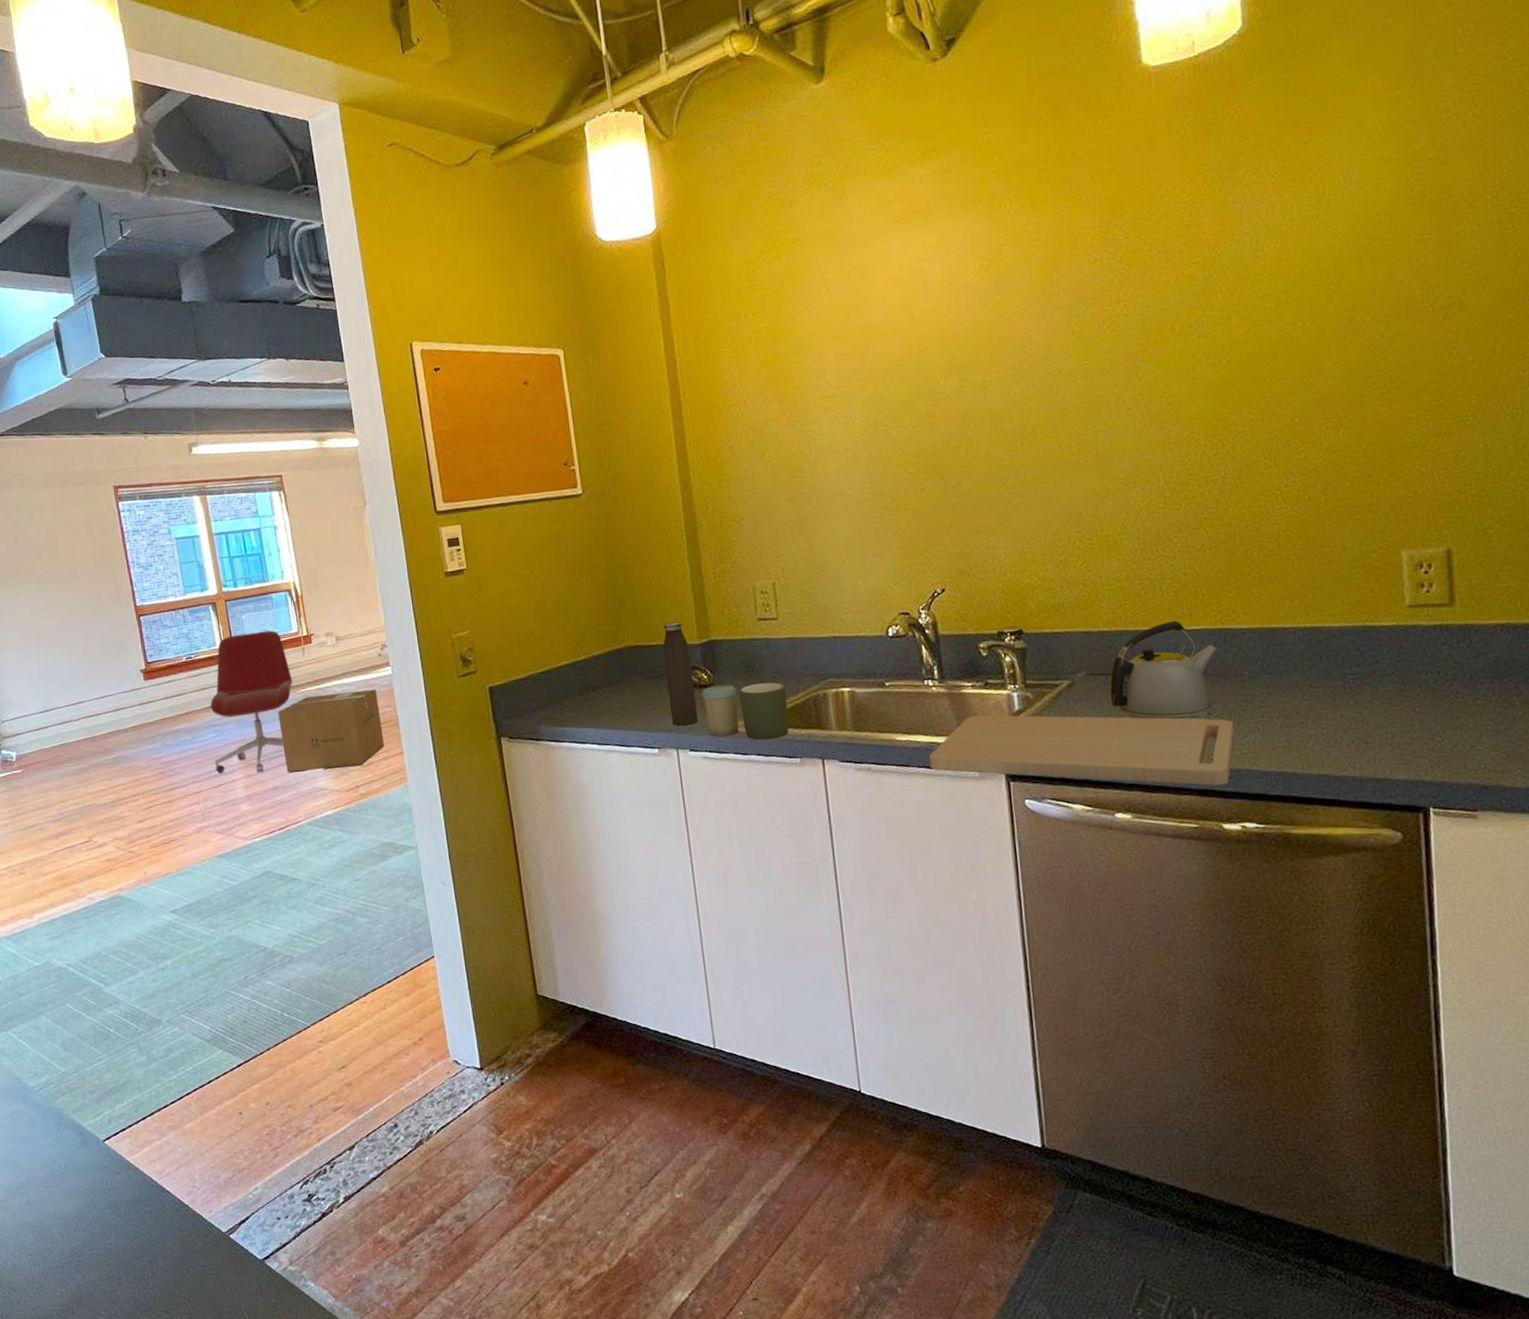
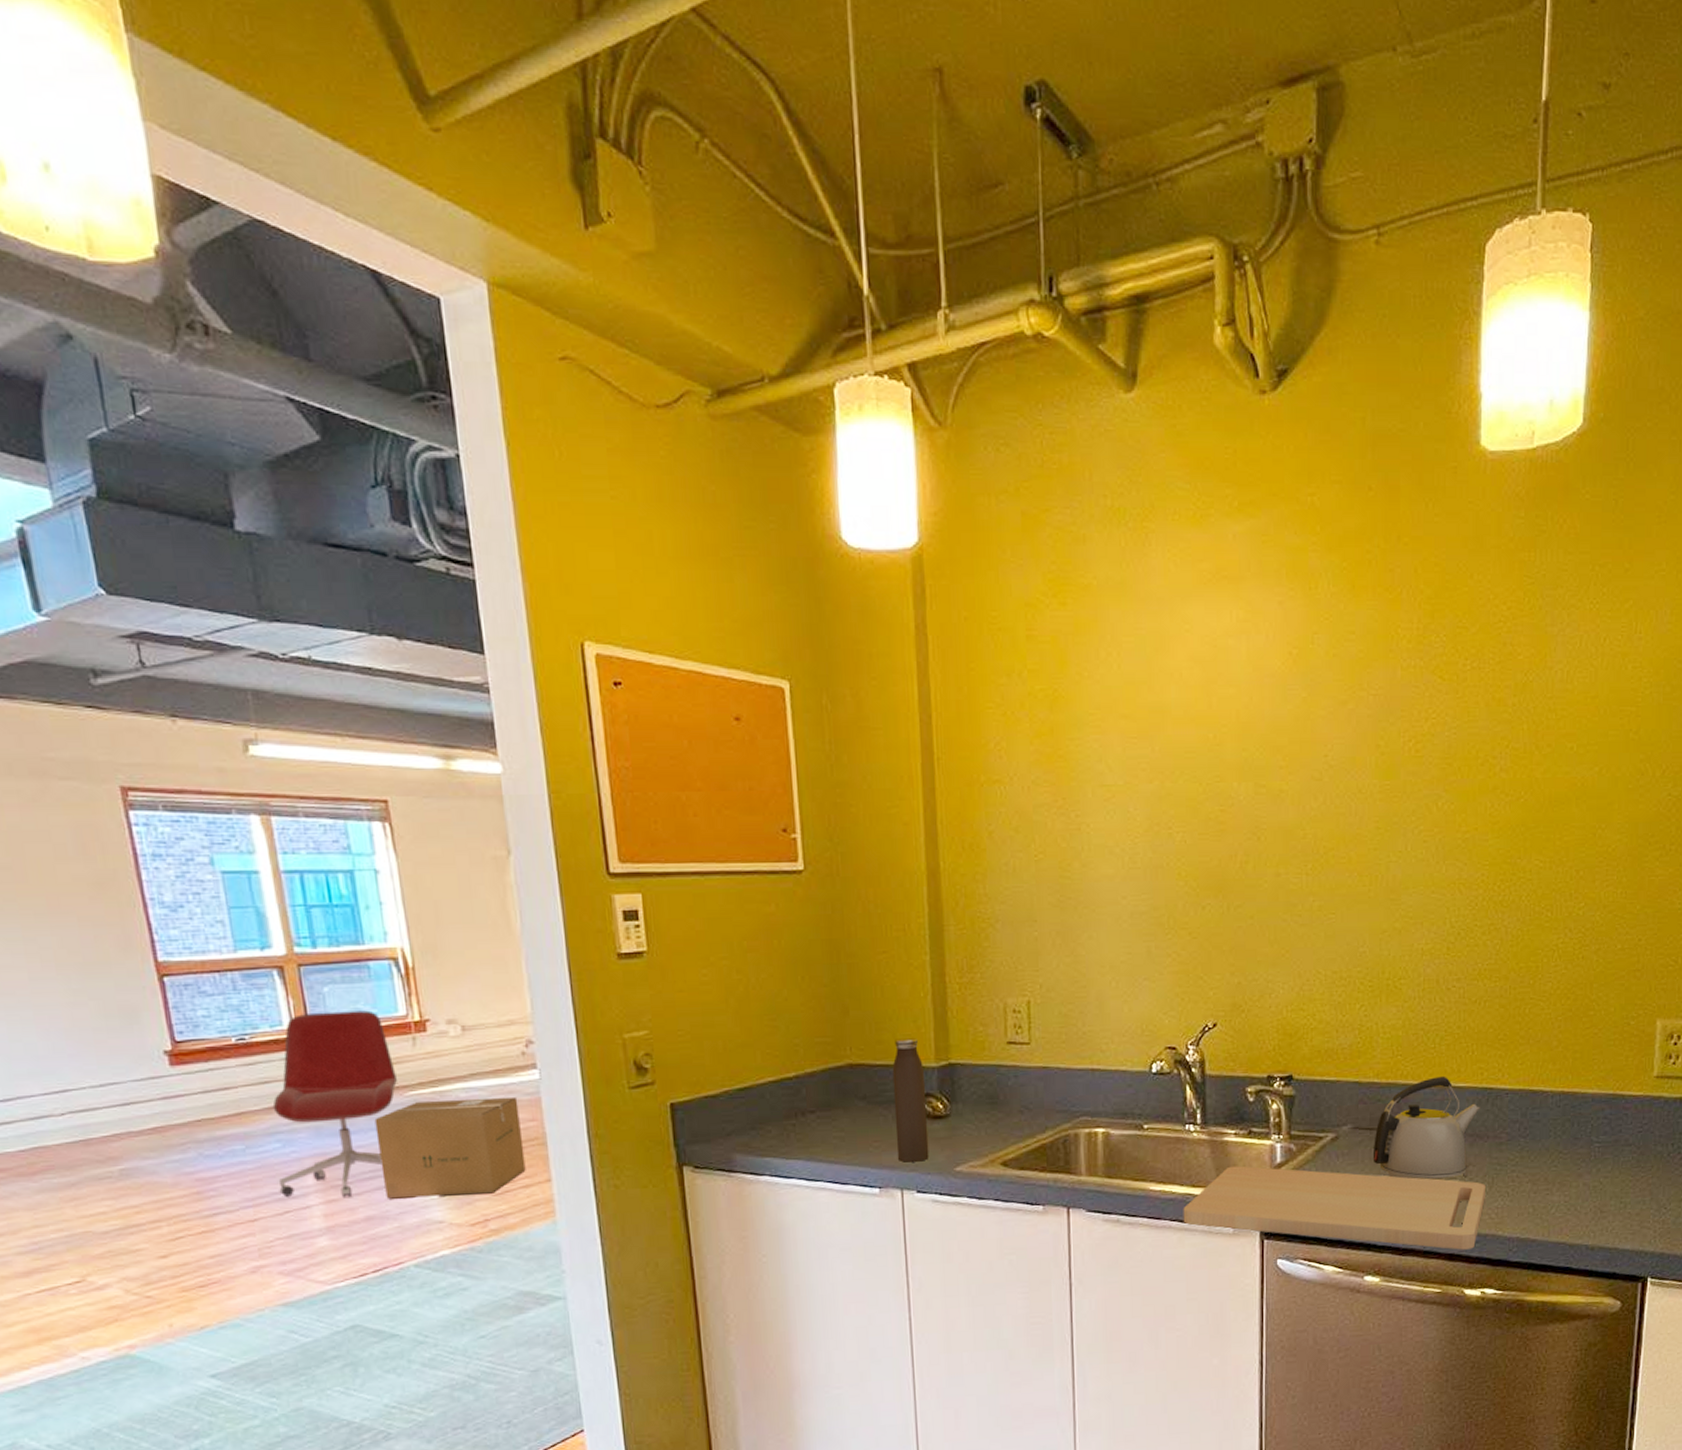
cup: present [702,685,739,738] -> none [935,1117,977,1178]
mug: present [738,682,790,742] -> none [978,1116,1034,1186]

